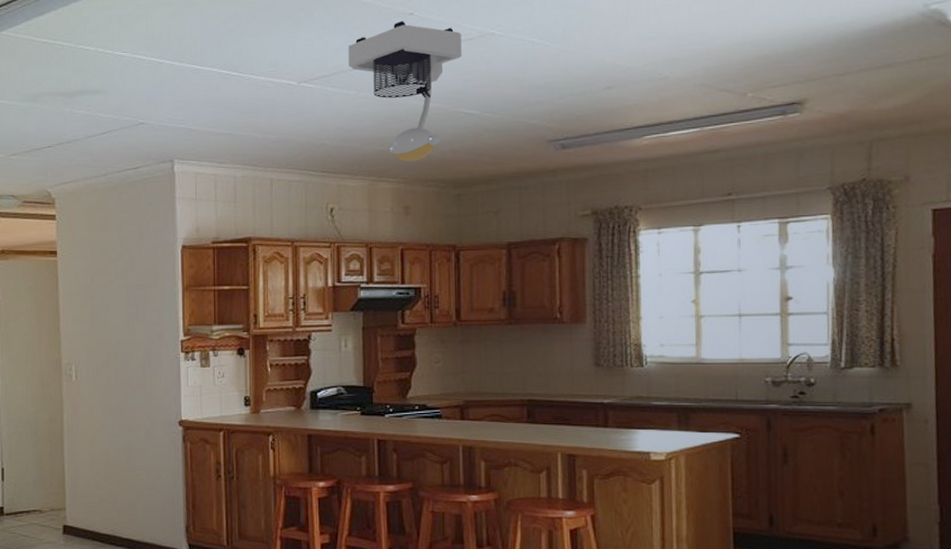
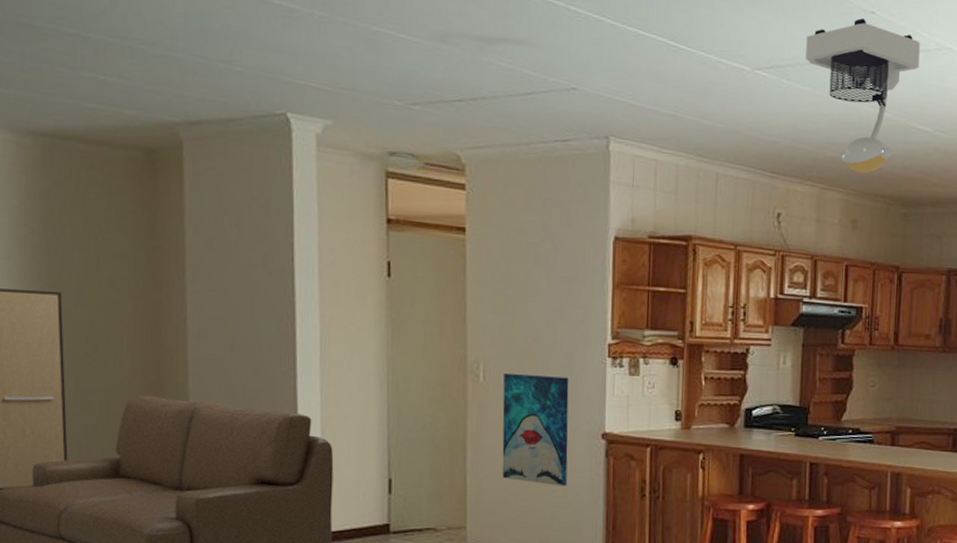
wall art: none [92,371,150,470] -> present [502,373,569,486]

